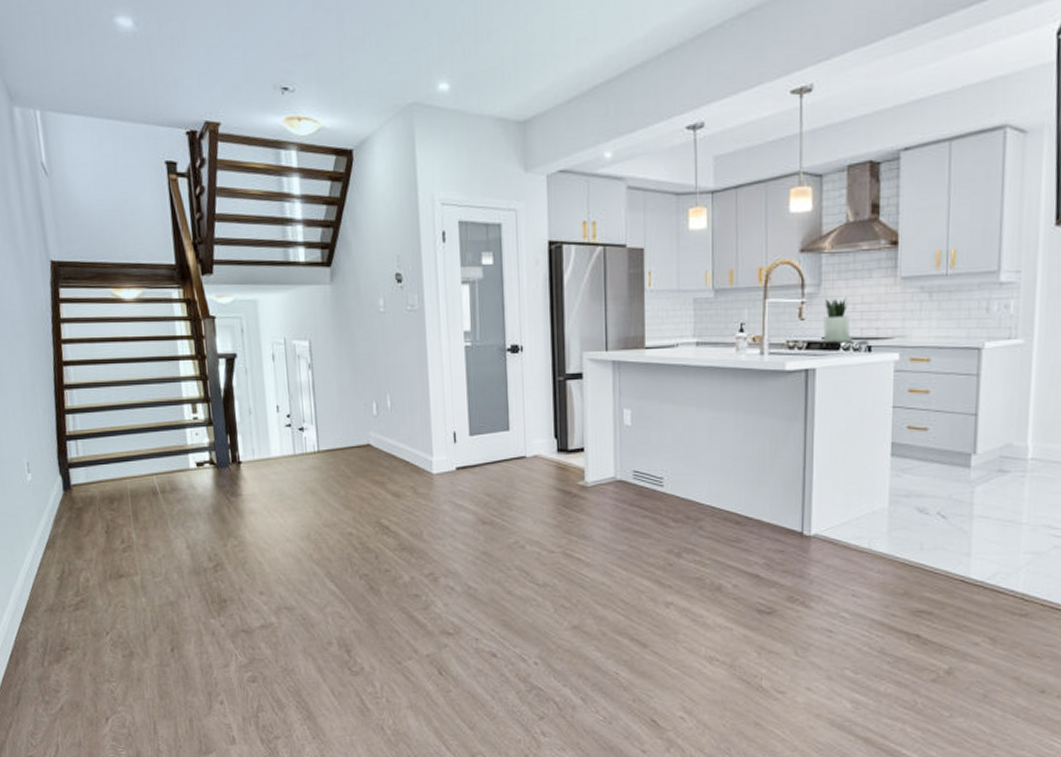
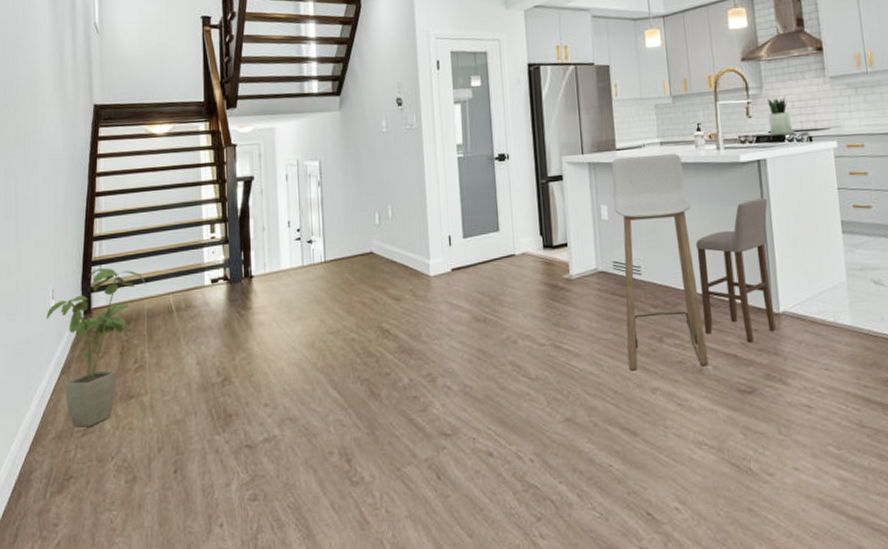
house plant: none [24,444,128,602] -> present [46,268,147,428]
bar stool: none [638,355,728,584] -> present [611,153,709,371]
bar stool: none [727,412,811,563] -> present [696,198,776,342]

